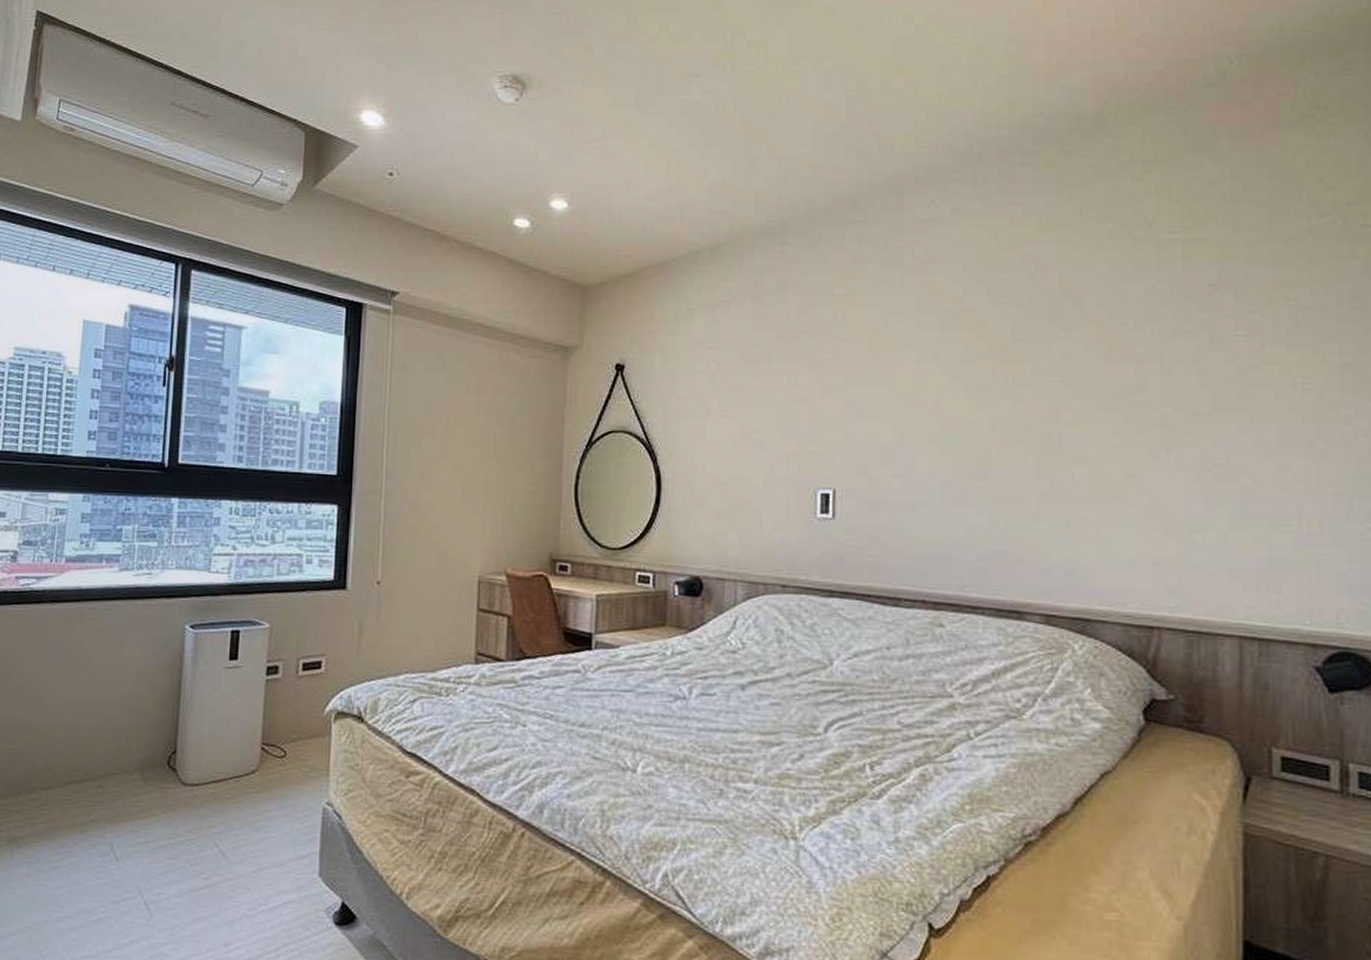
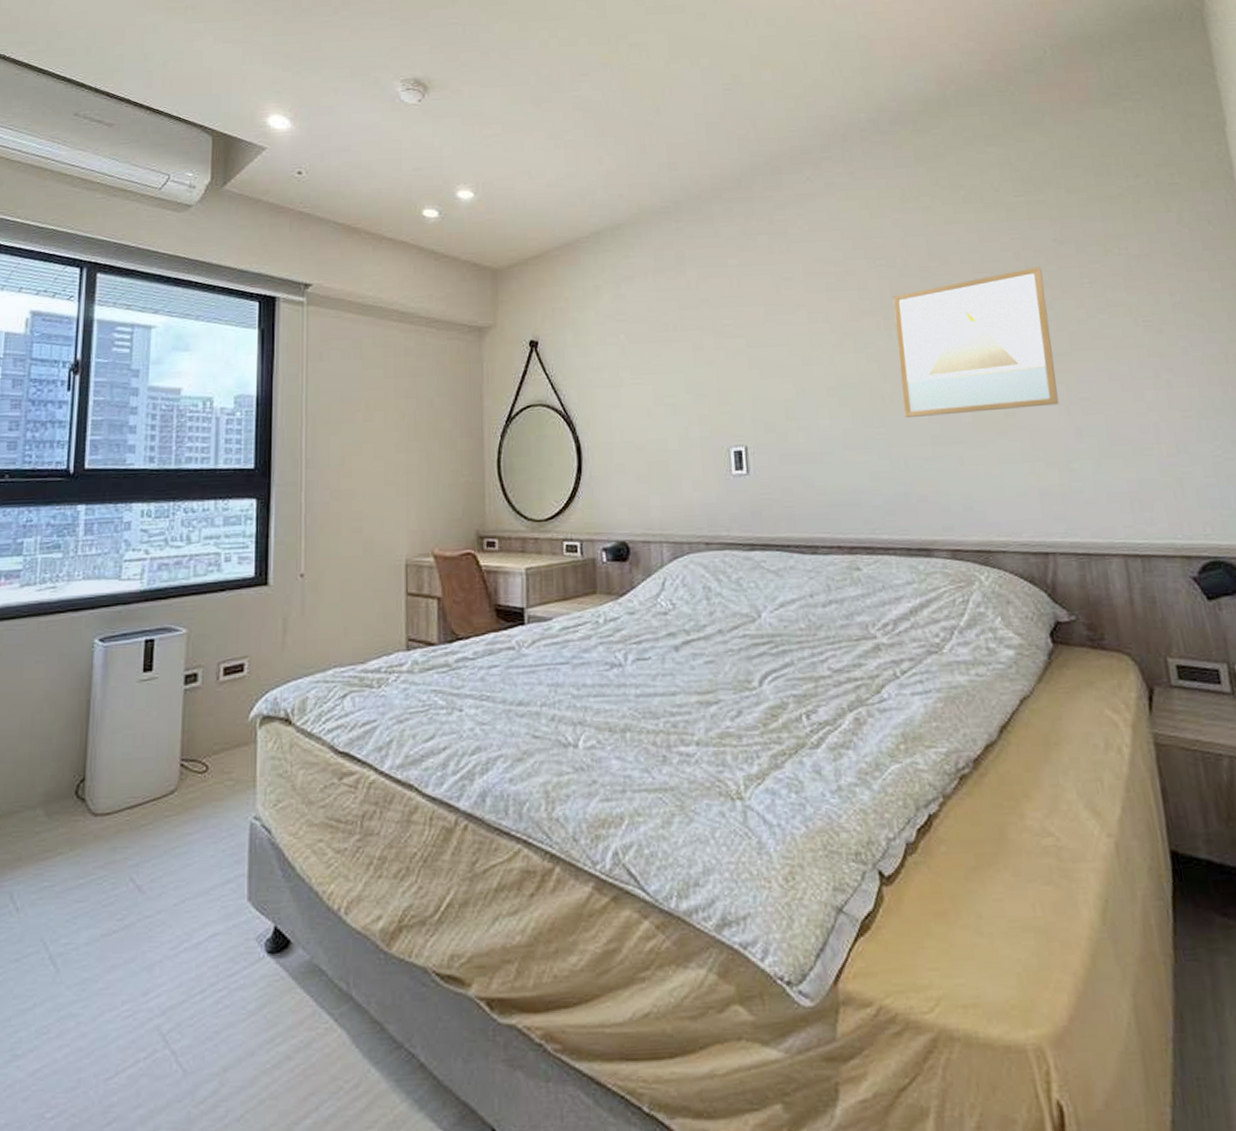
wall art: none [1011,314,1191,472] -> present [893,266,1059,417]

